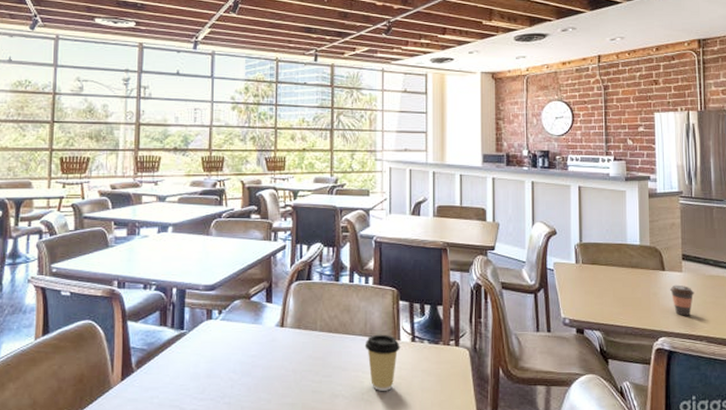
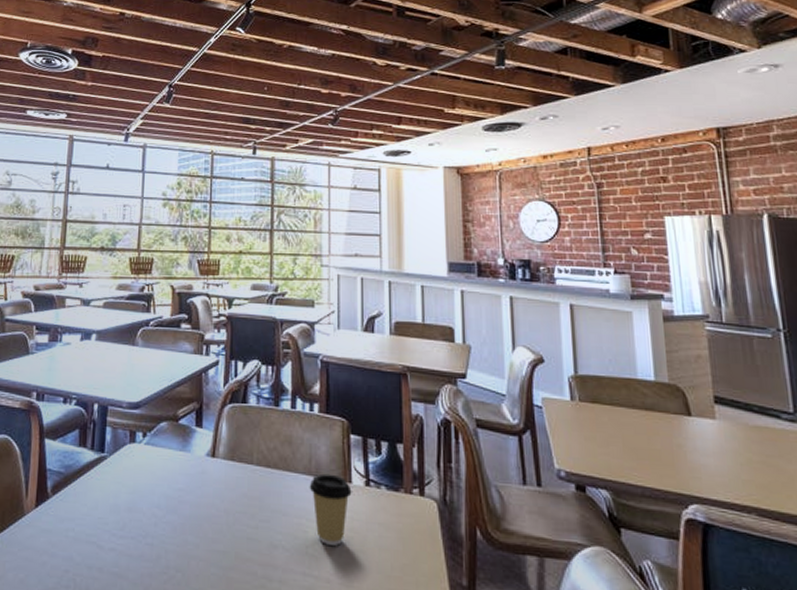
coffee cup: present [670,284,695,316] -> none [700,435,735,478]

